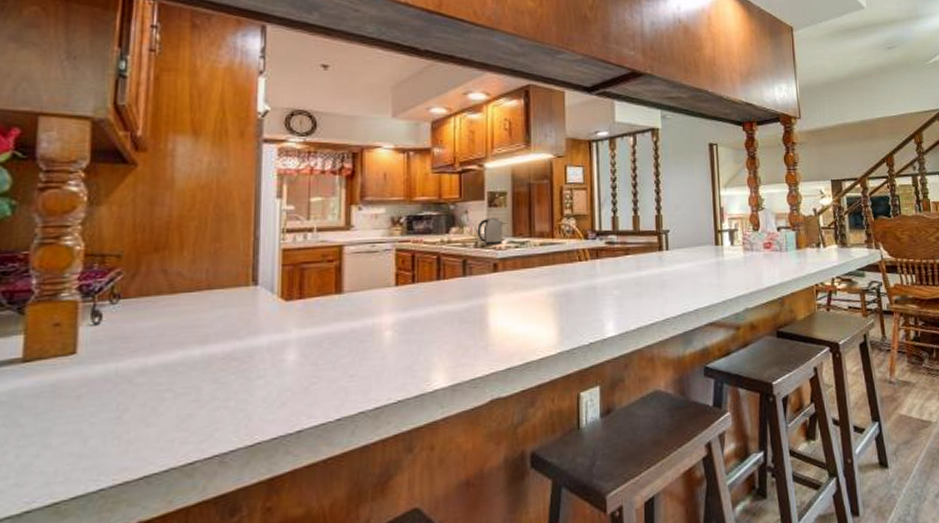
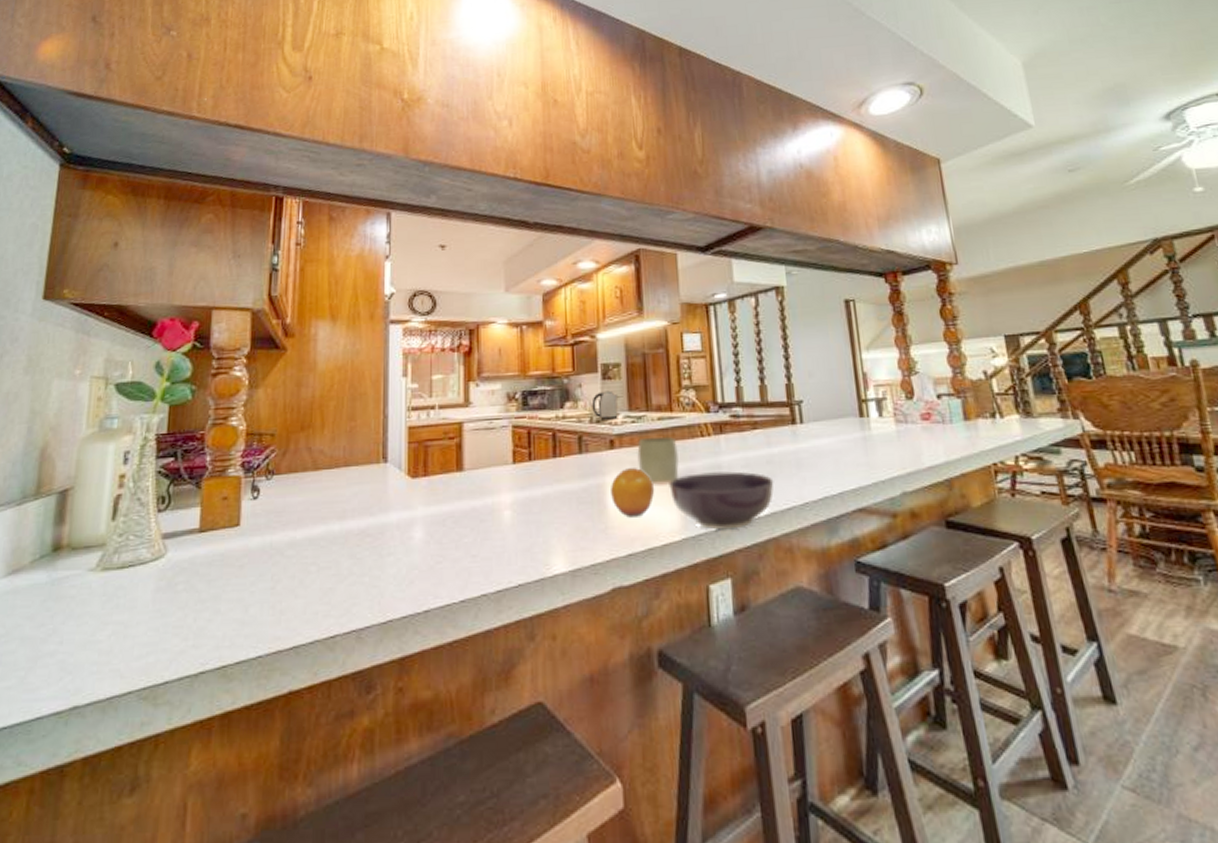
fruit: none [493,289,535,335] -> present [611,468,655,518]
mug: none [519,260,559,305] -> present [637,436,680,485]
bowl: none [548,292,641,343] -> present [669,471,774,529]

